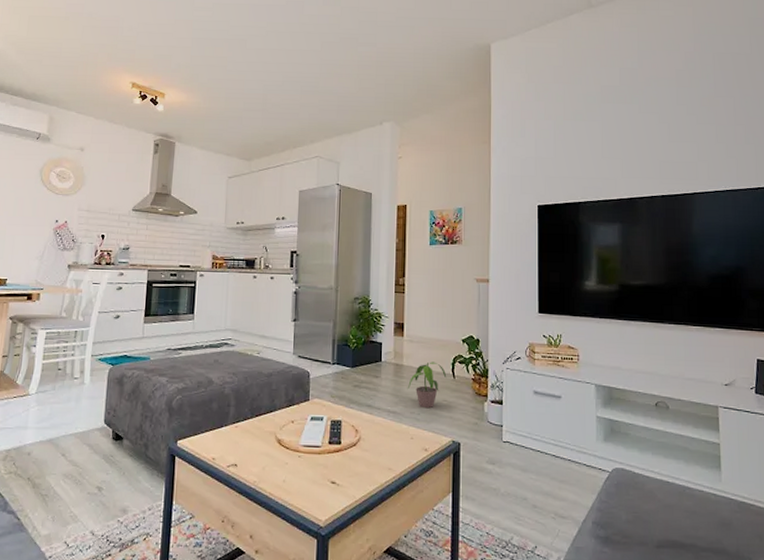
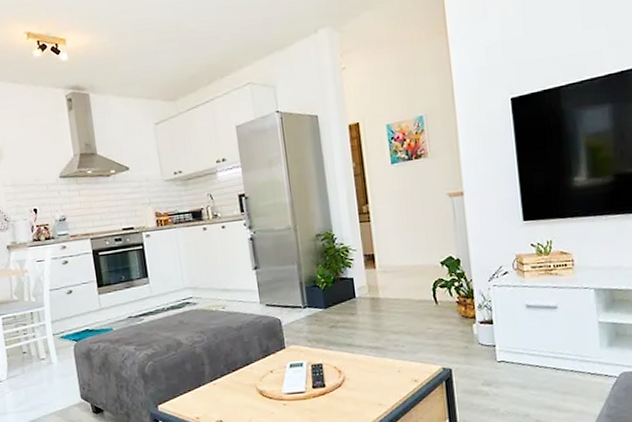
potted plant: present [407,362,447,409] -> none [387,290,429,339]

